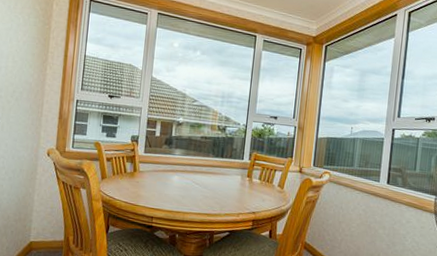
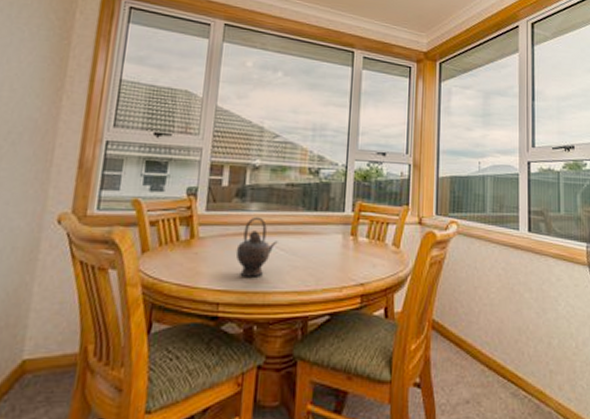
teapot: none [164,159,194,202] -> present [235,216,278,277]

